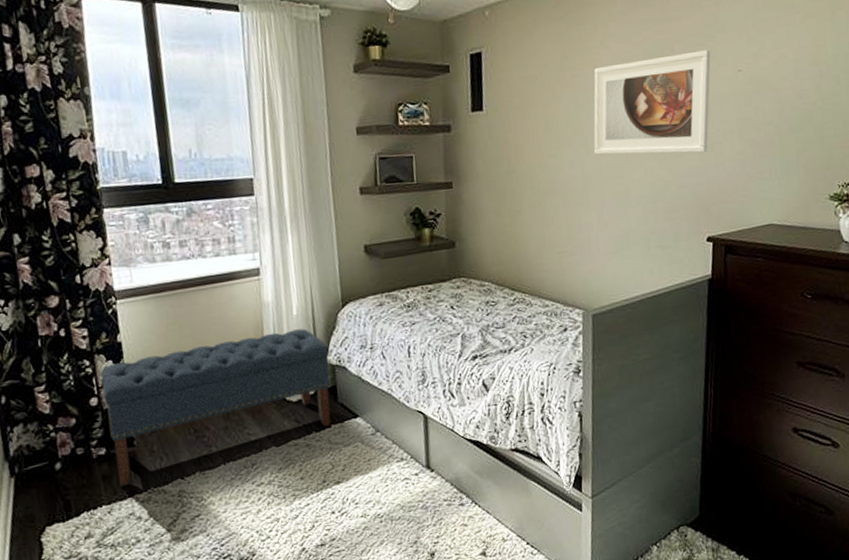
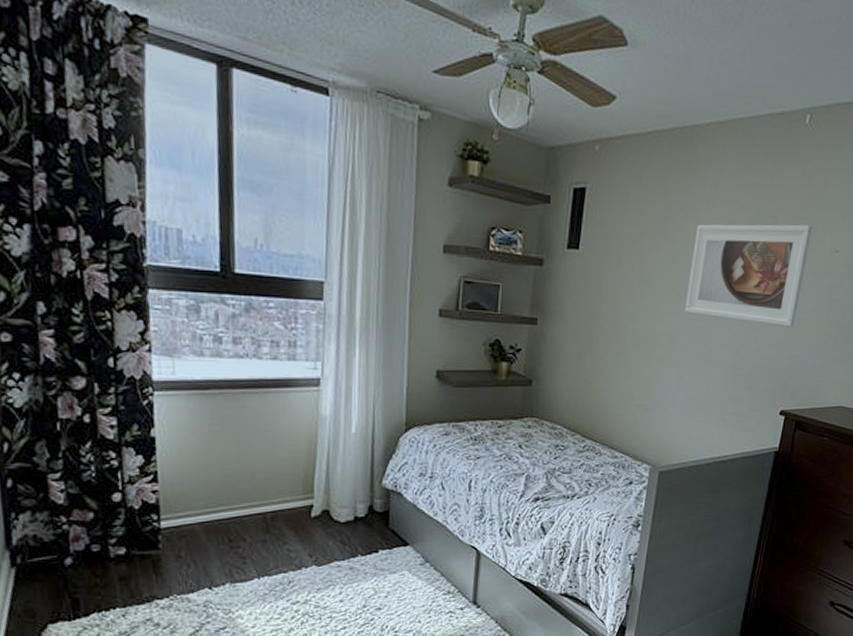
bench: present [101,328,331,487] -> none [127,448,387,590]

